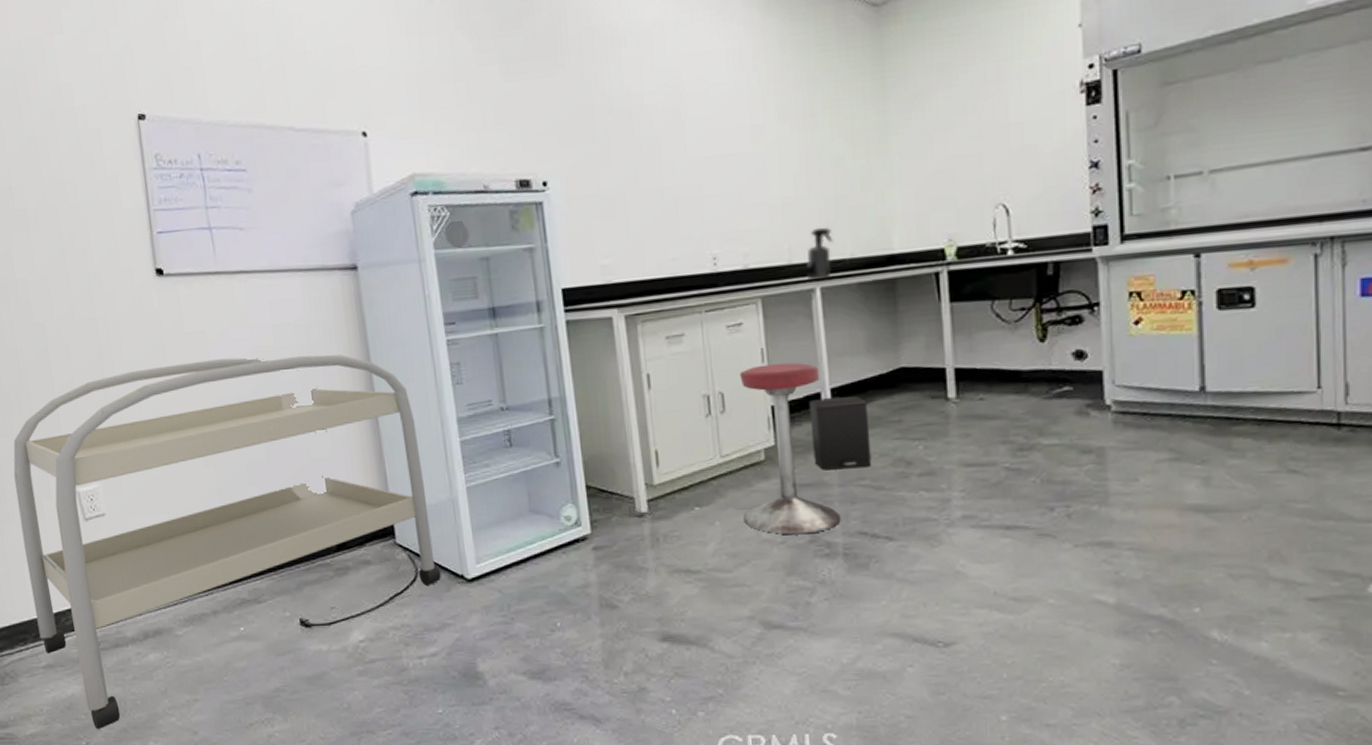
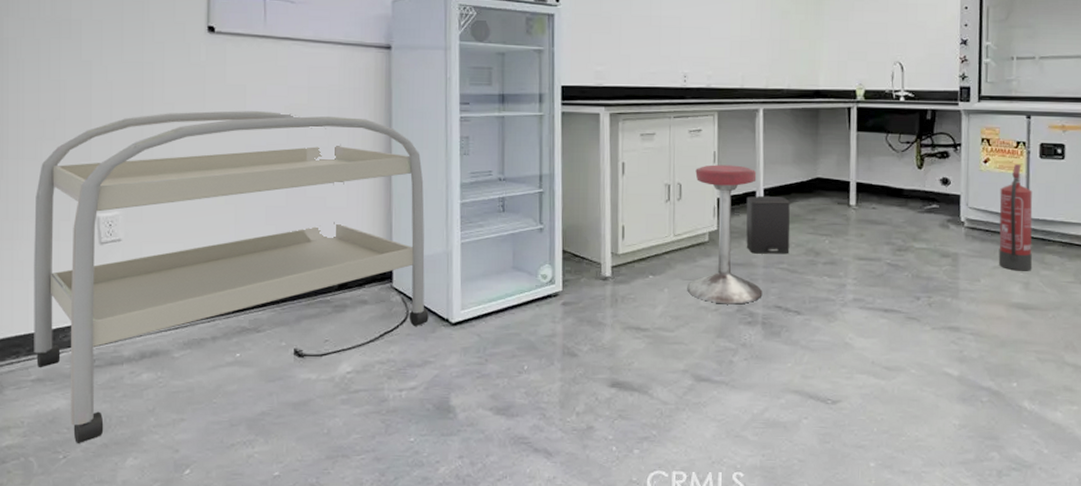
spray bottle: present [807,226,833,280] -> none [754,62,776,103]
fire extinguisher: none [1160,321,1215,463] -> present [998,164,1033,271]

